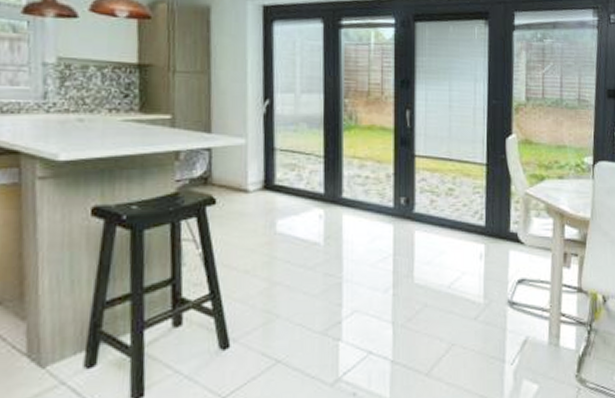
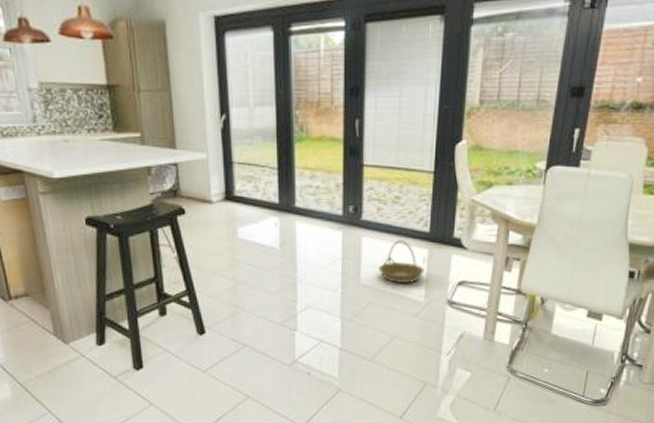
basket: none [433,235,482,282] -> present [378,240,425,283]

